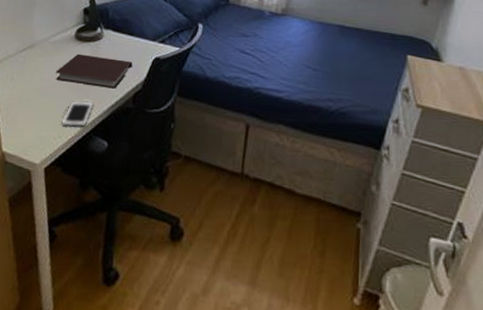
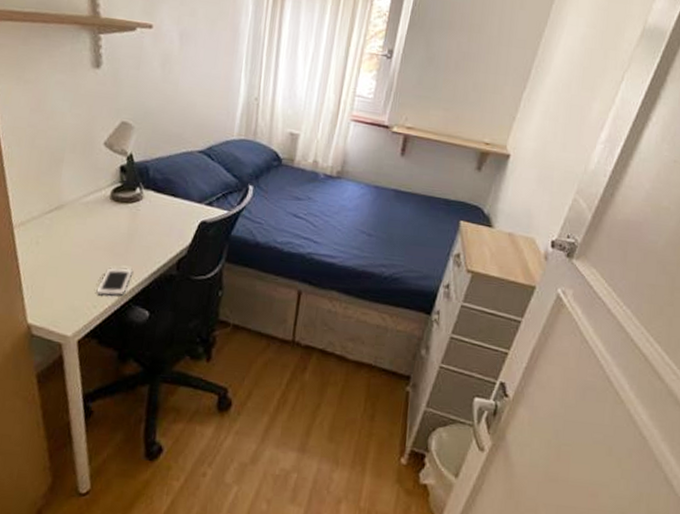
notebook: present [55,53,133,89] -> none [88,216,177,255]

